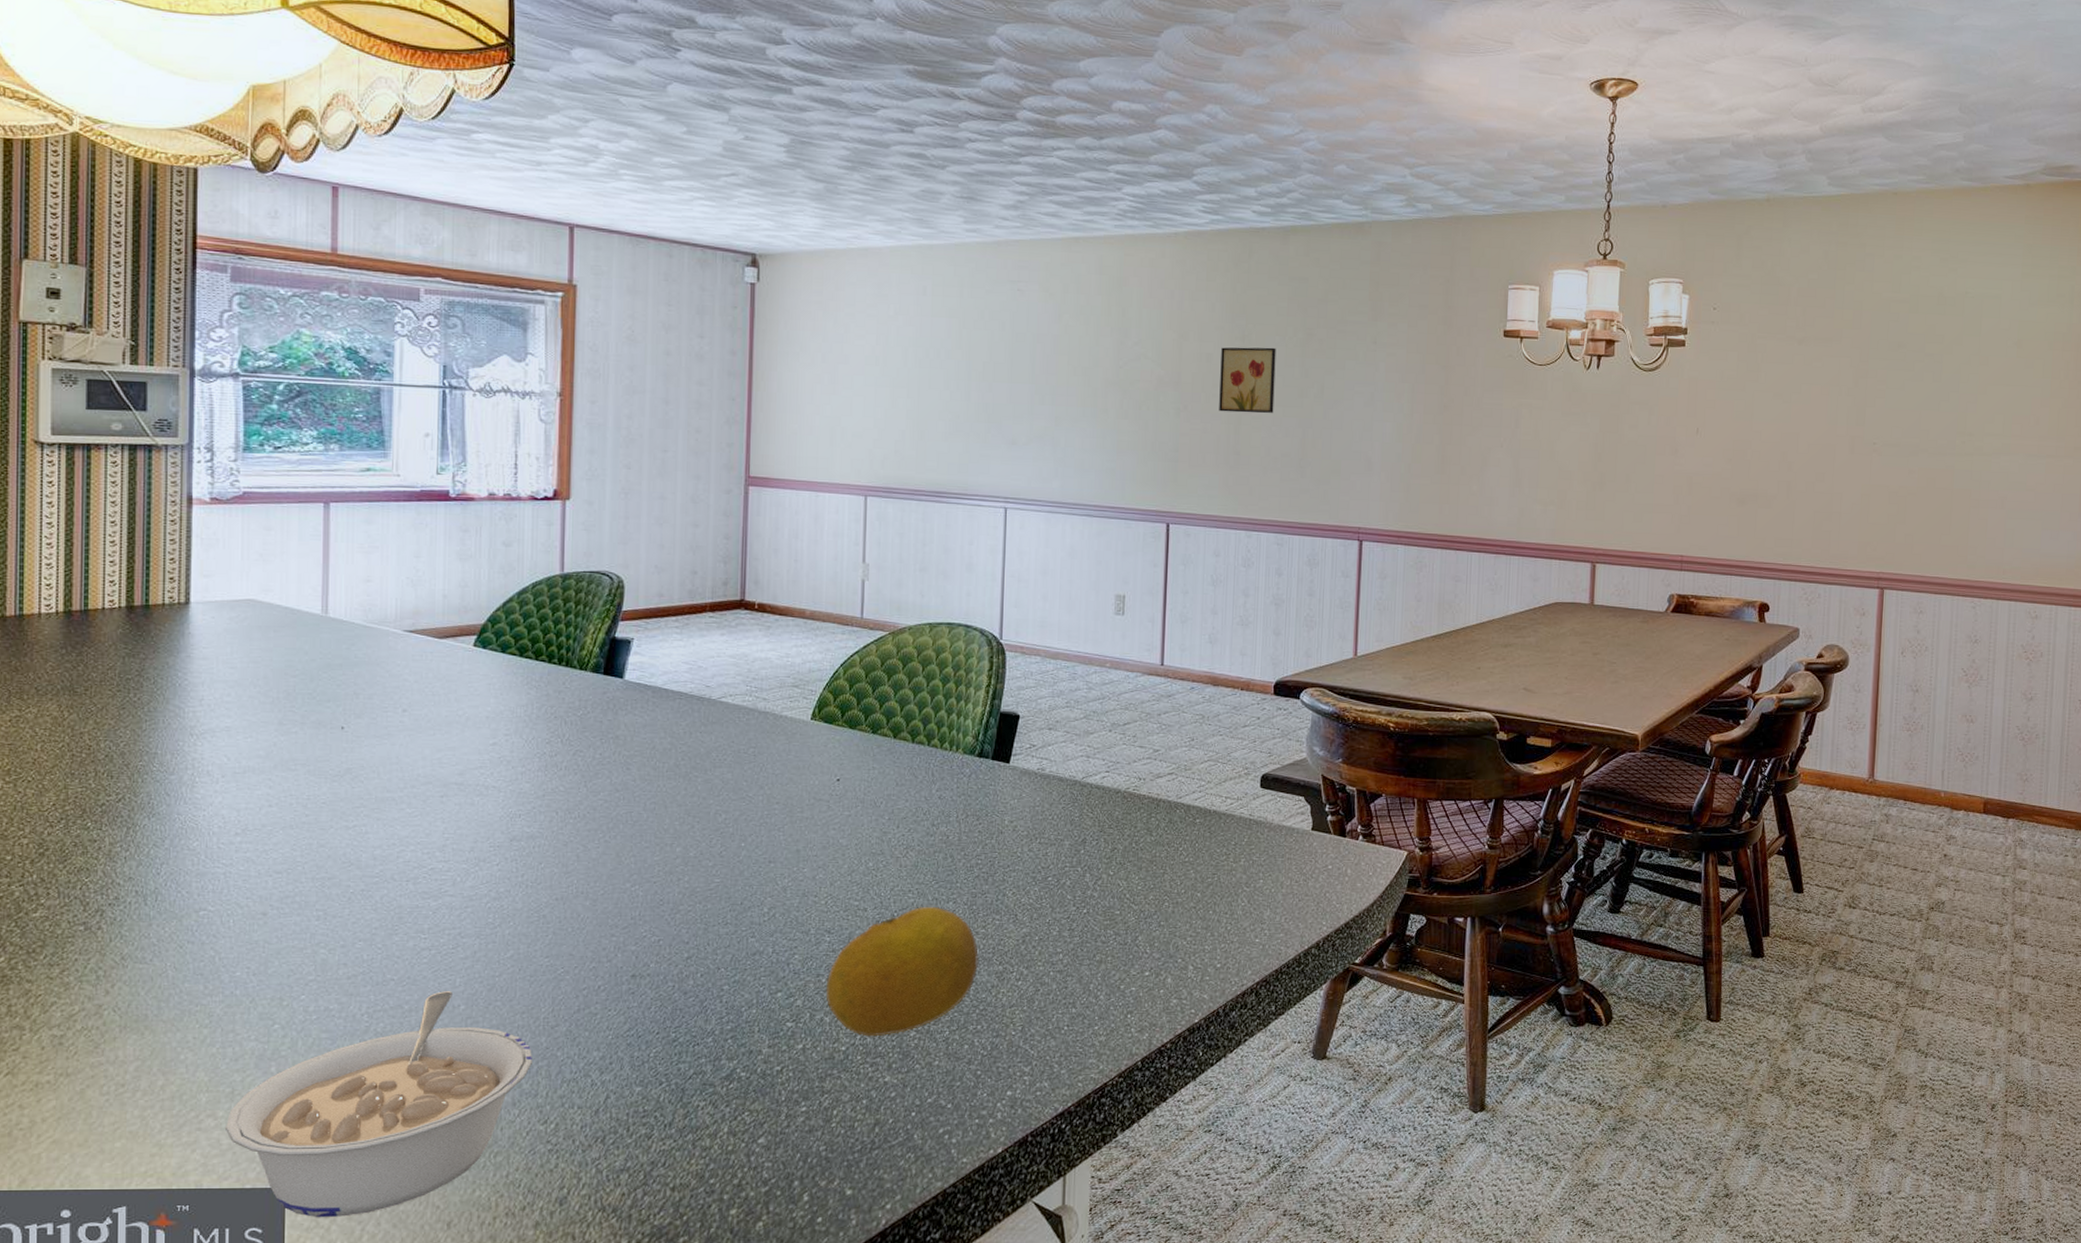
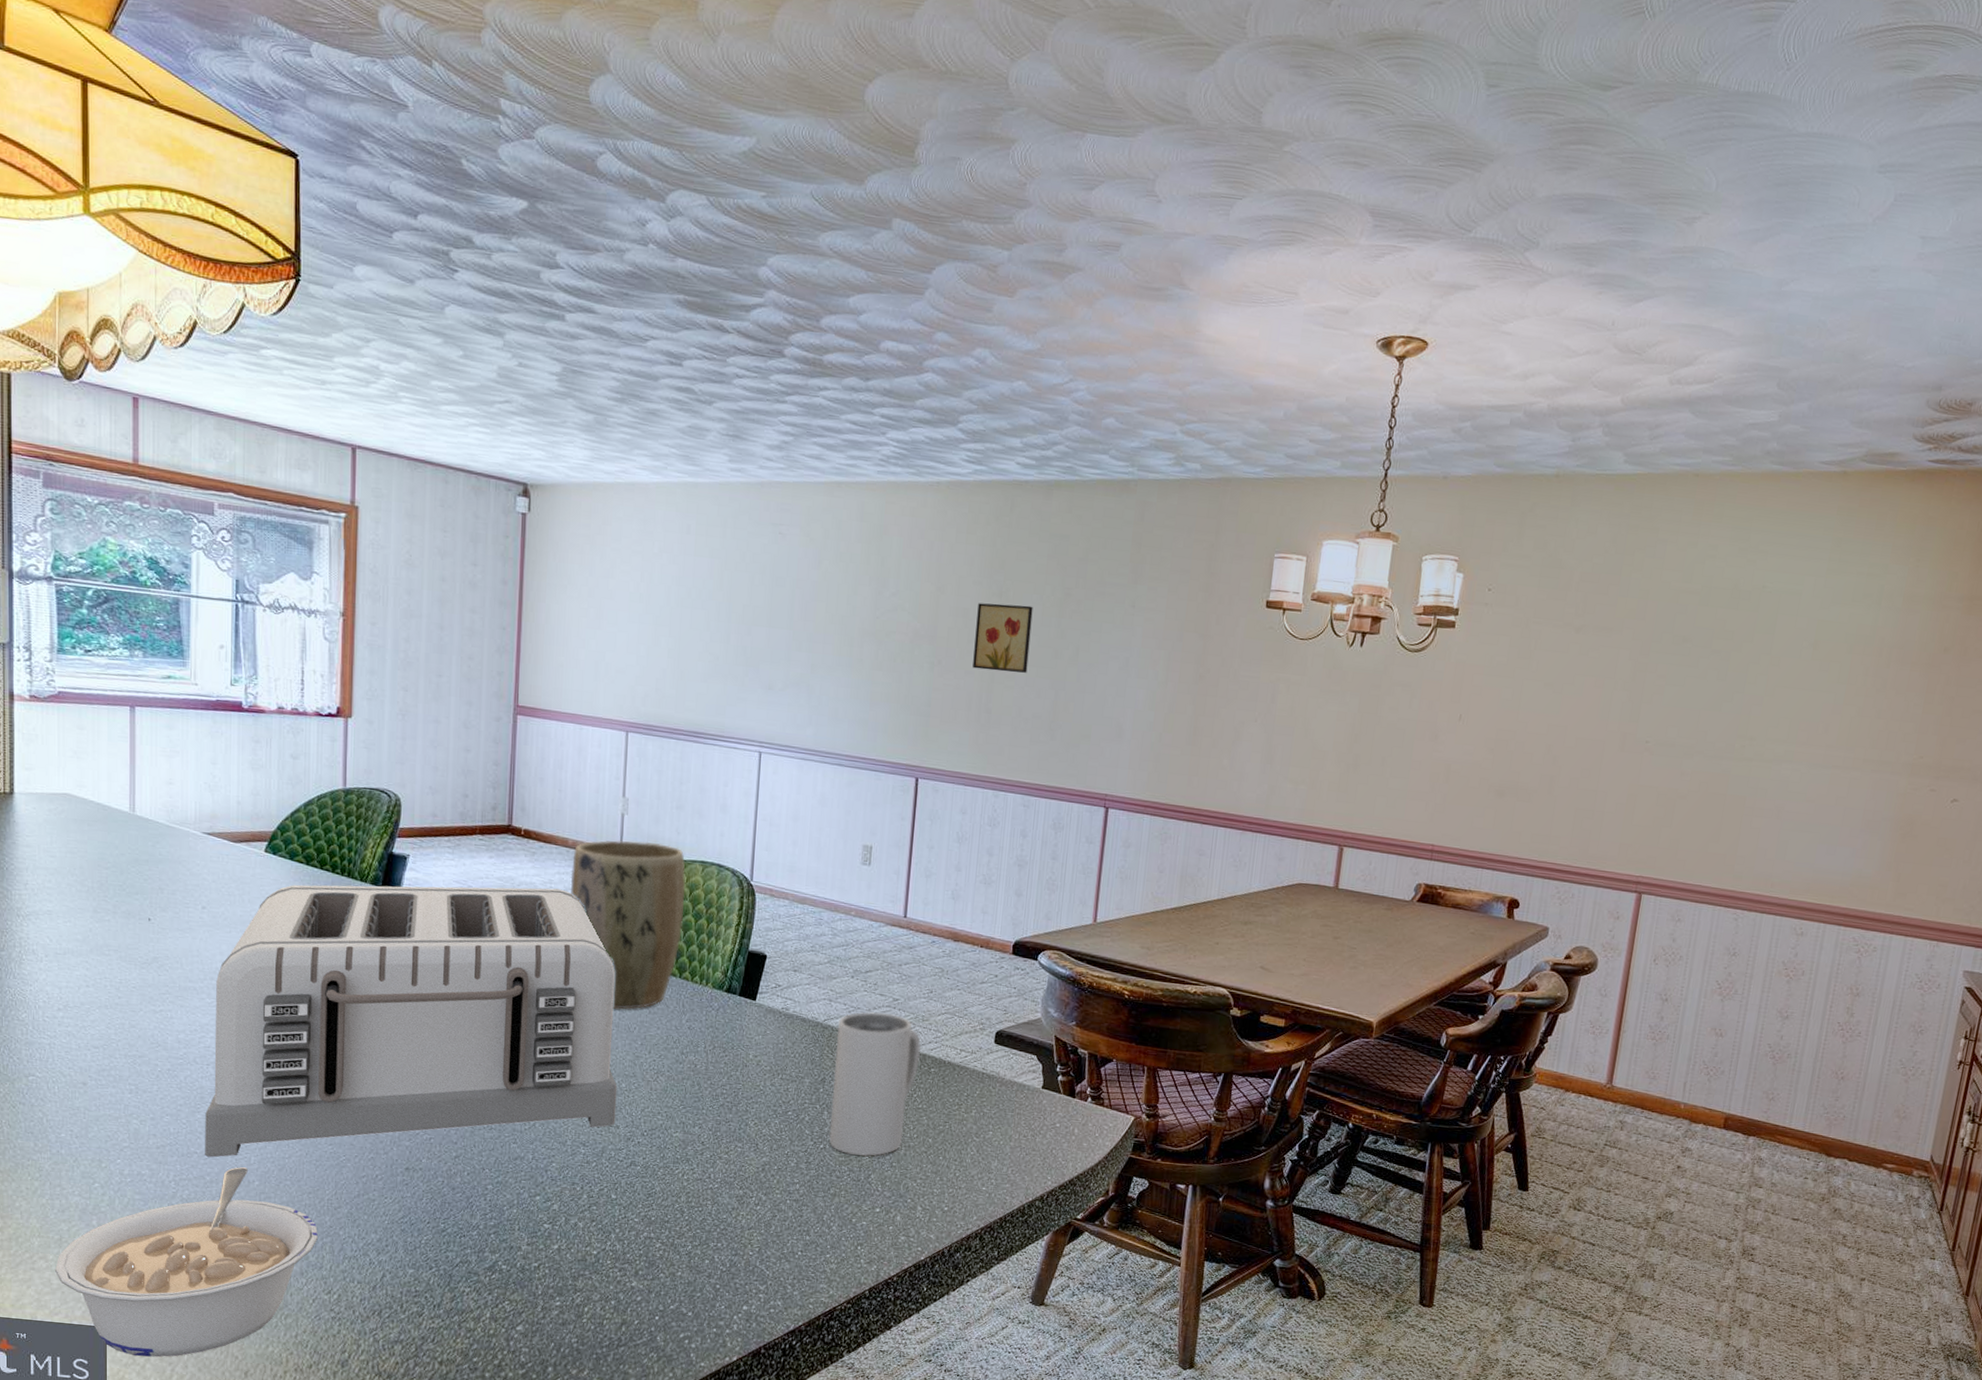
toaster: none [403,662,864,983] -> present [205,884,617,1158]
plant pot: none [808,606,932,784] -> present [570,840,686,1009]
fruit: present [825,906,979,1037] -> none [580,1128,721,1245]
mug: none [1092,765,1185,918] -> present [829,1012,922,1157]

